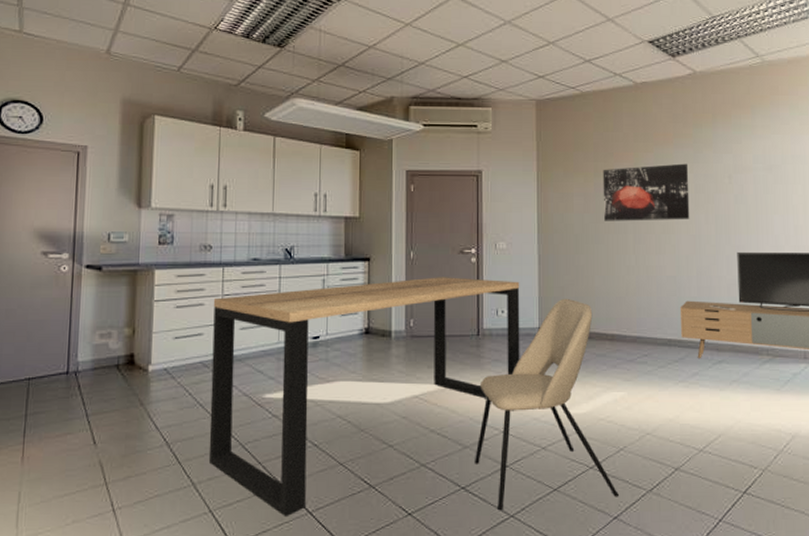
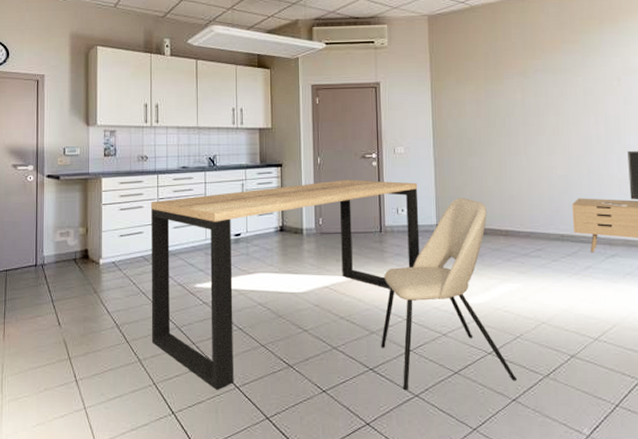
wall art: present [602,163,690,221] -> none [493,68,579,125]

